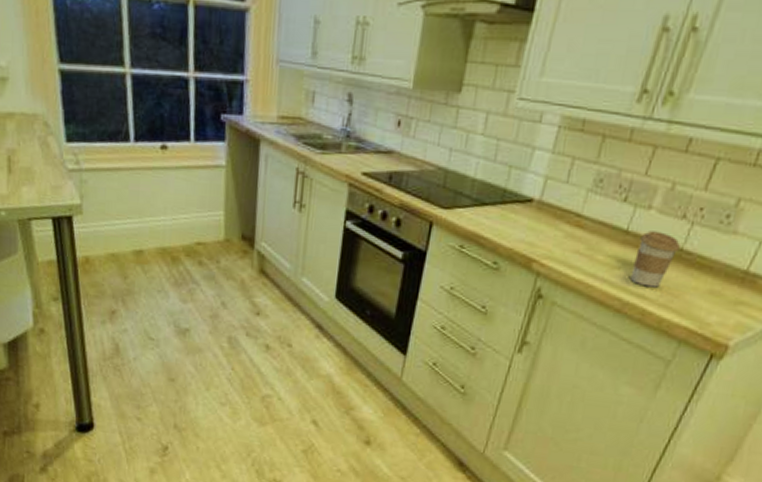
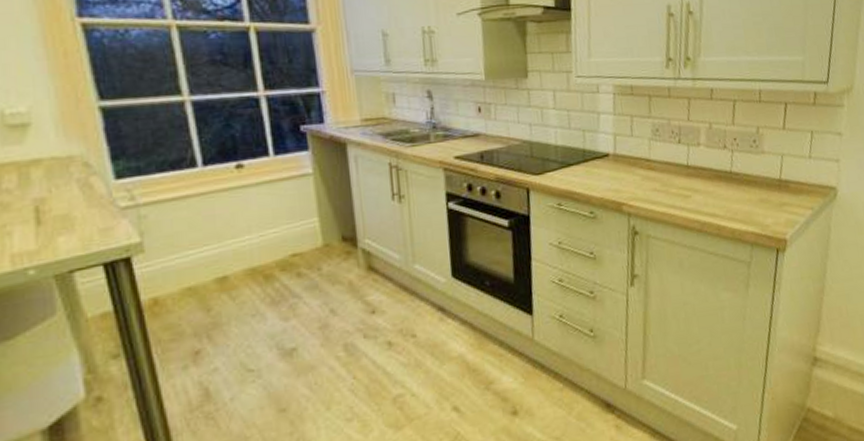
coffee cup: present [629,231,680,288] -> none [699,161,729,207]

